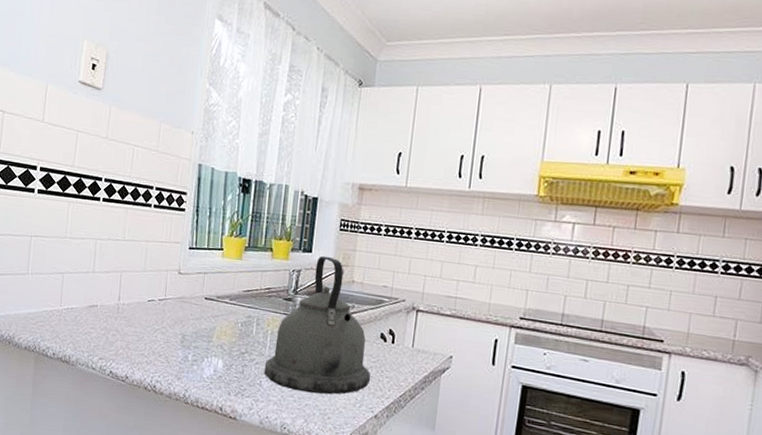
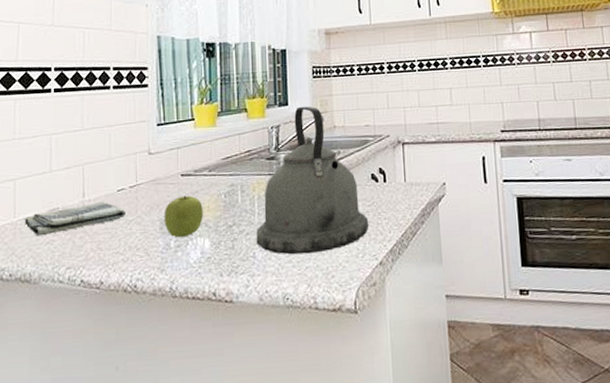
dish towel: none [68,306,153,327] -> present [25,201,126,237]
fruit: none [185,317,221,354] -> present [164,195,203,238]

